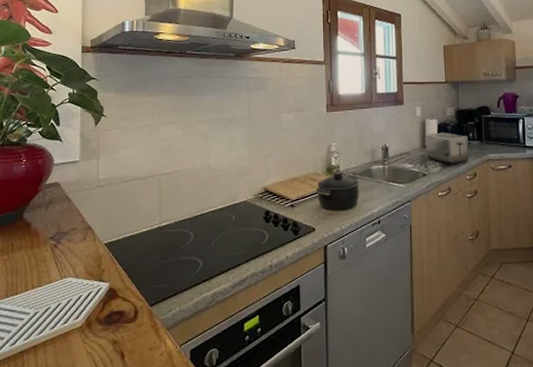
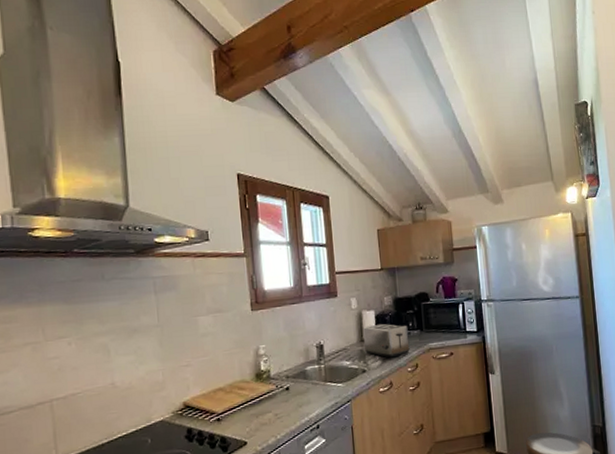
saucepan: present [315,171,360,212] -> none [244,376,295,422]

